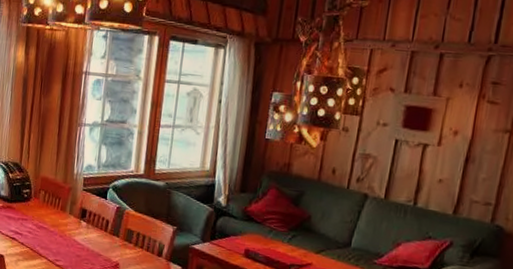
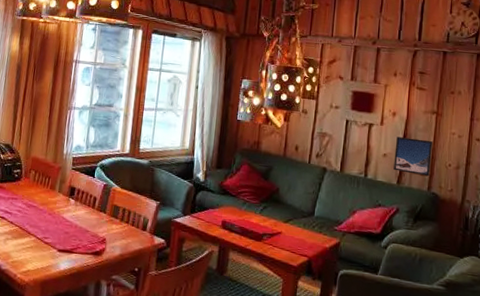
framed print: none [450,159,503,207] -> present [393,137,434,177]

